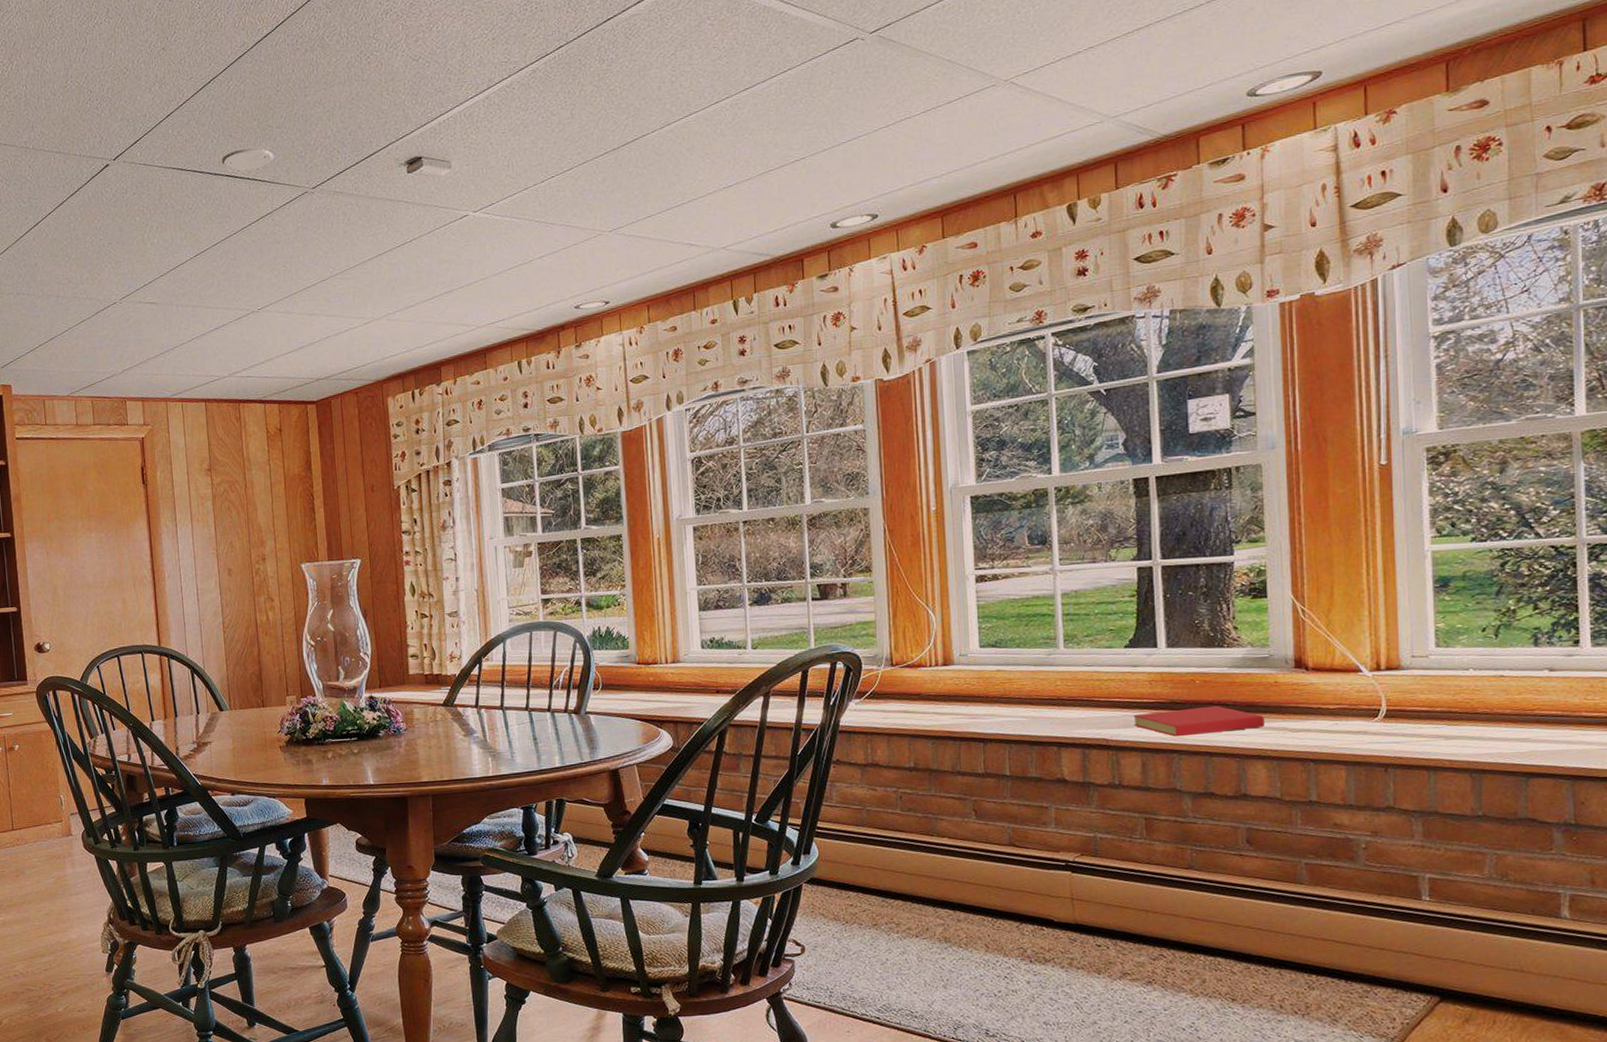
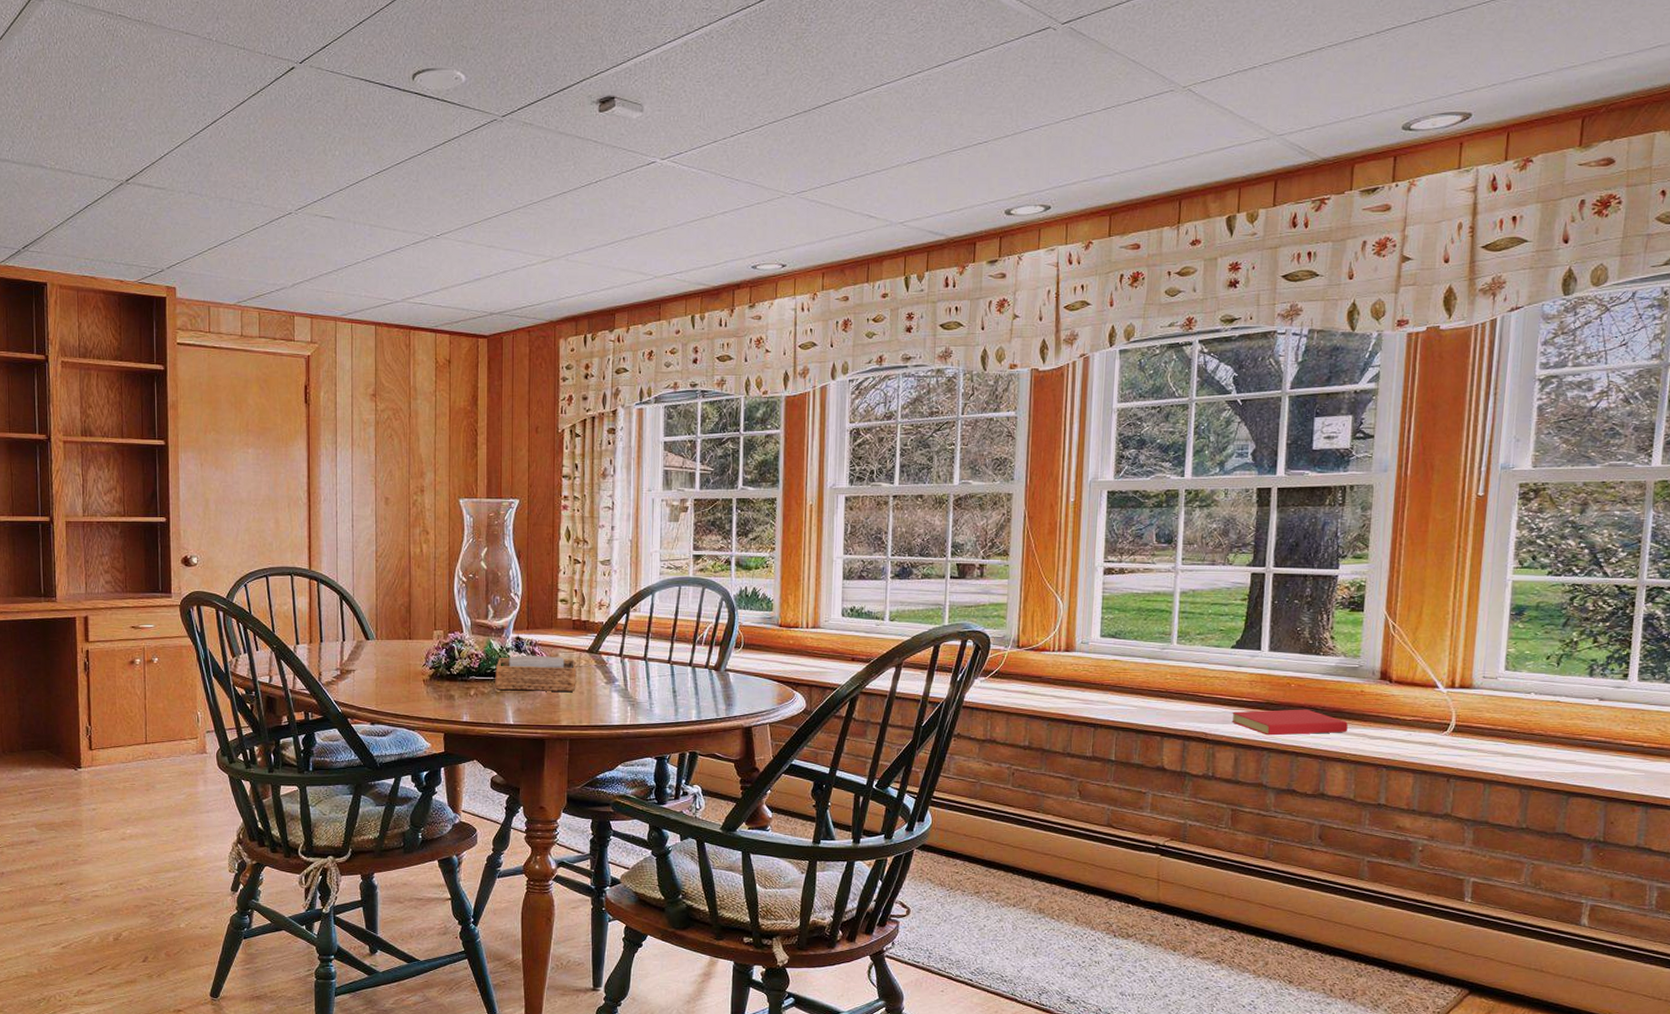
napkin holder: none [351,712,434,751] -> present [495,655,577,692]

